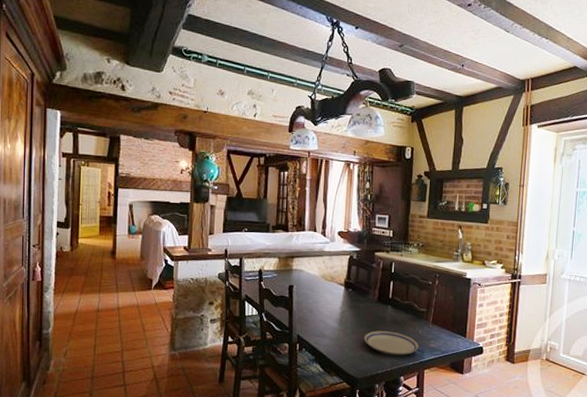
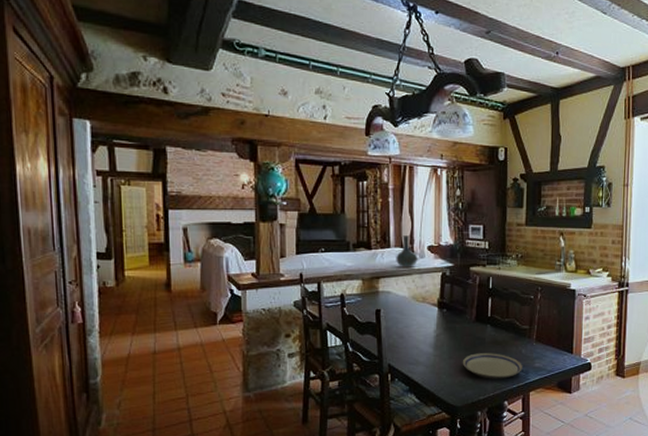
vase: none [309,221,329,251] -> present [396,235,418,269]

